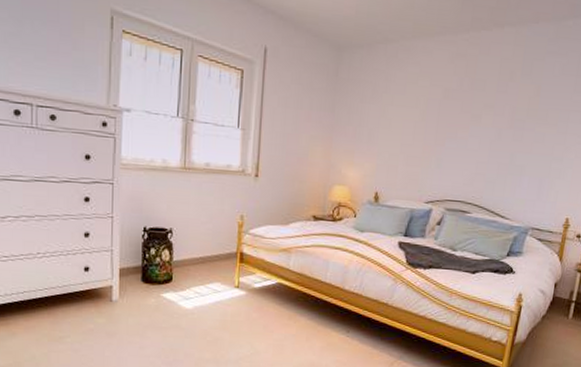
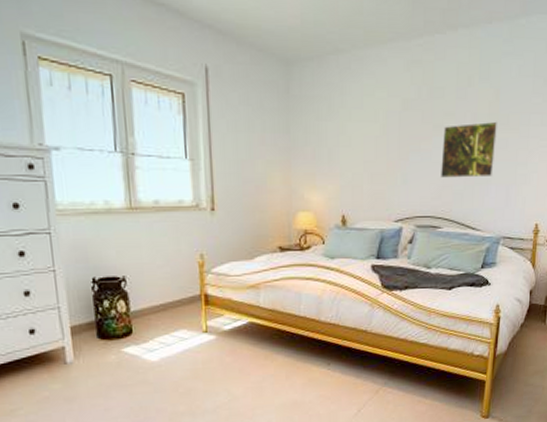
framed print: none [475,115,536,169] -> present [441,121,497,178]

